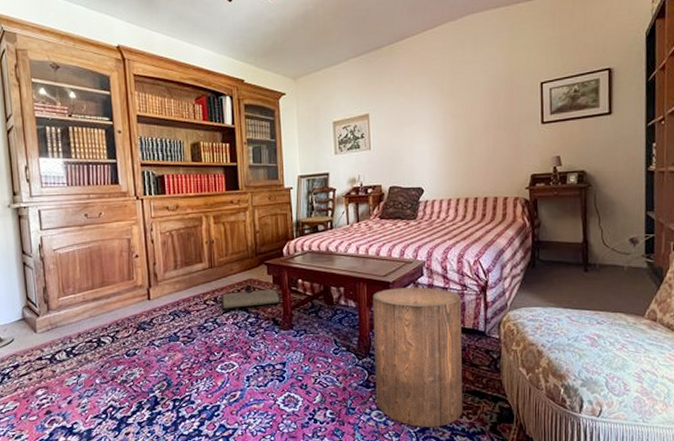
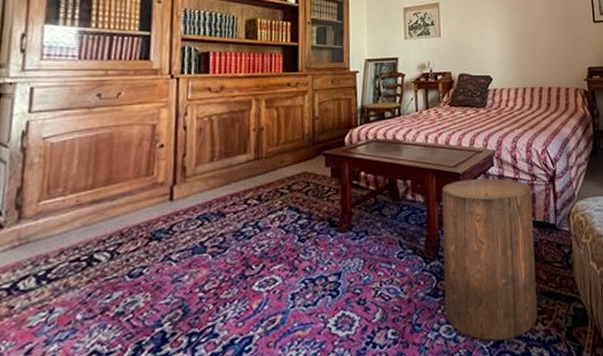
tool roll: present [221,284,281,309] -> none [266,178,339,210]

